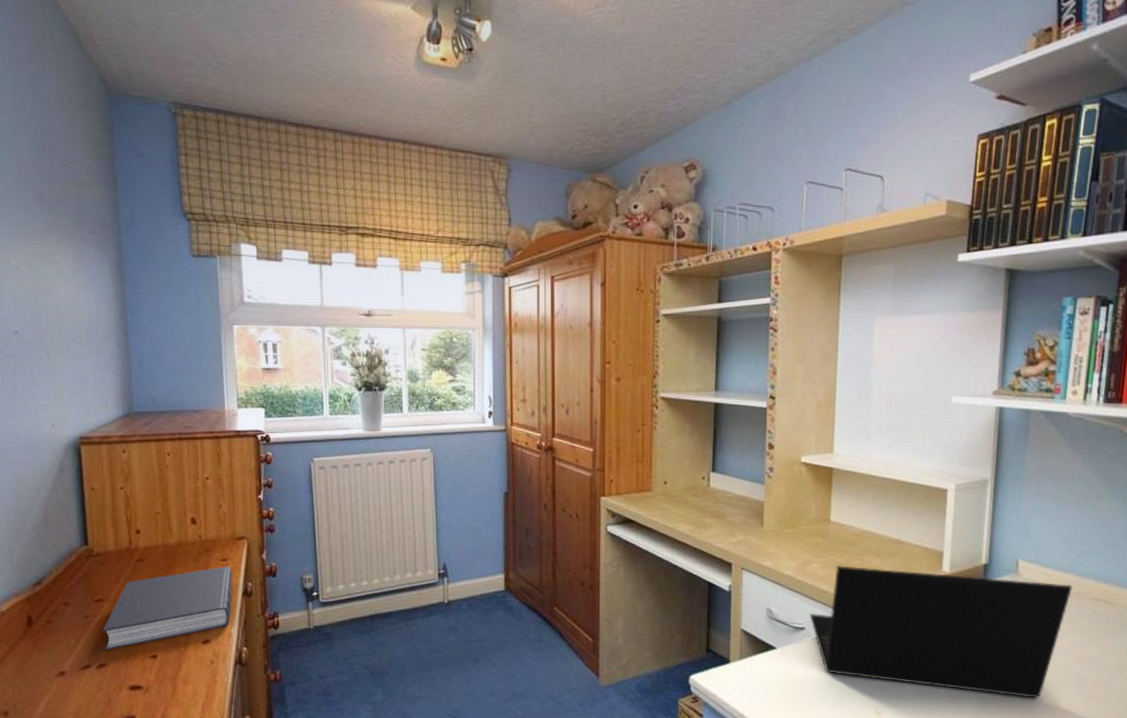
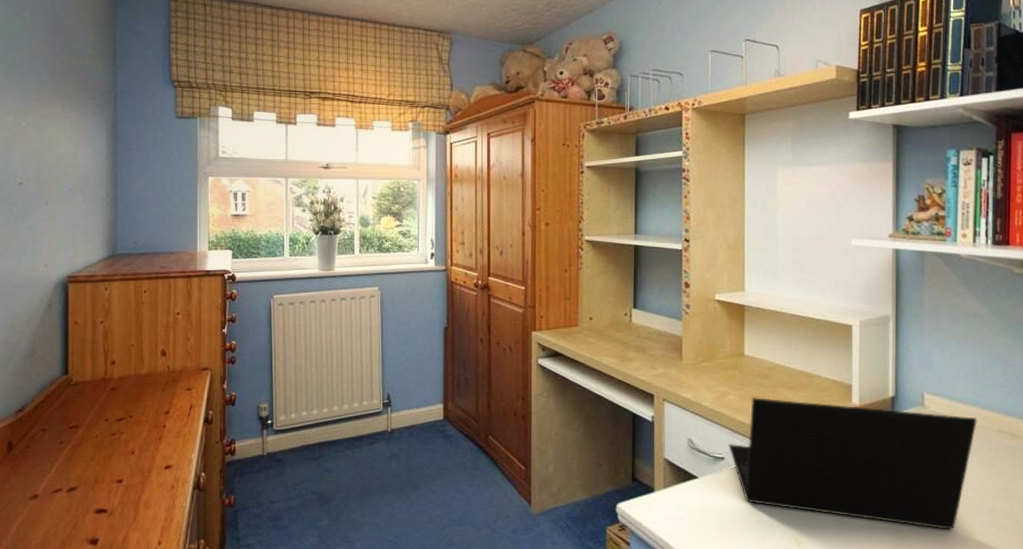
book: present [103,566,233,650] -> none [75,395,196,475]

